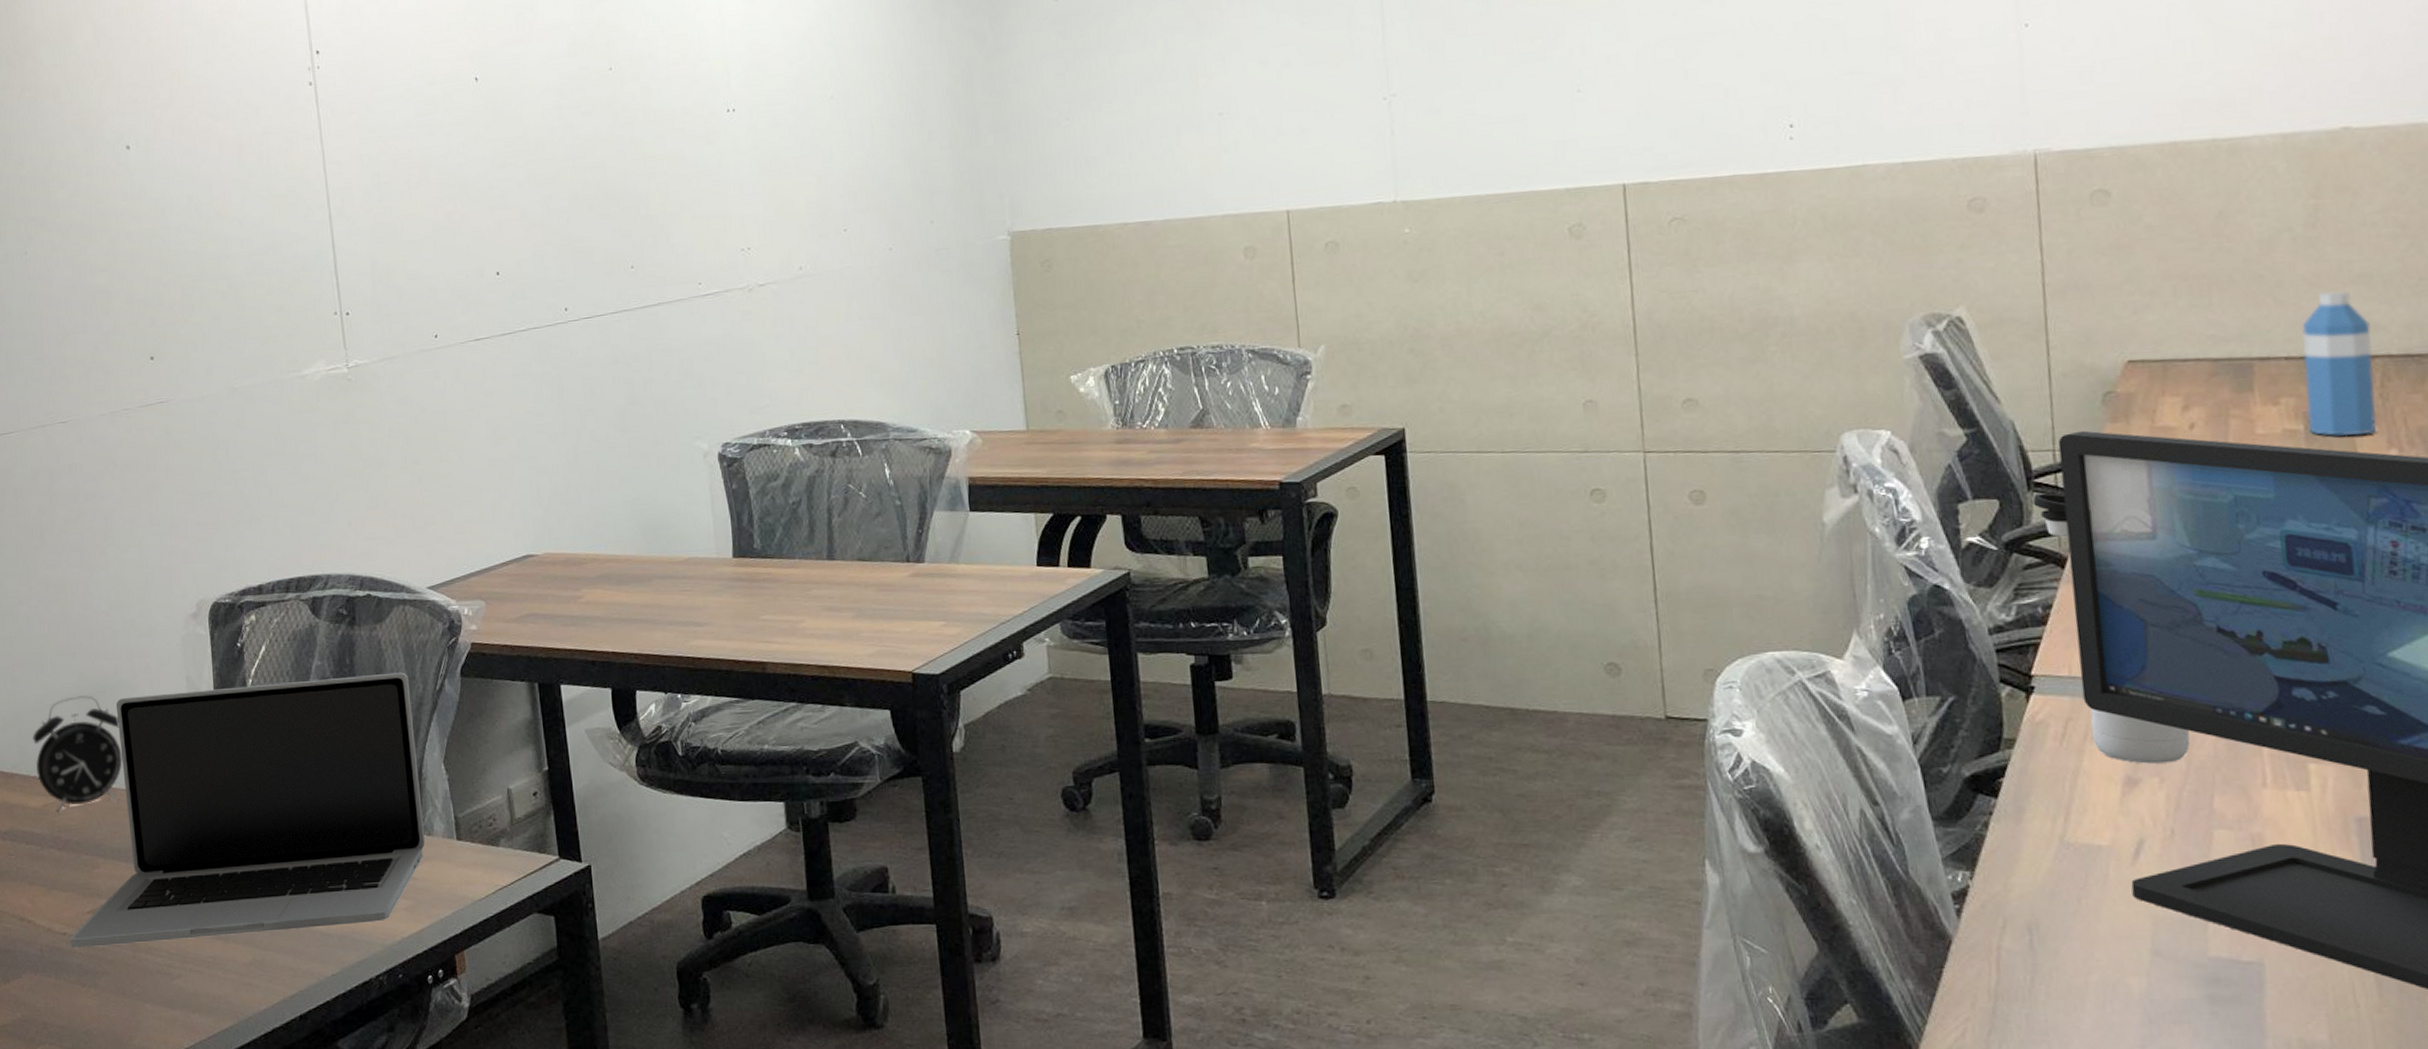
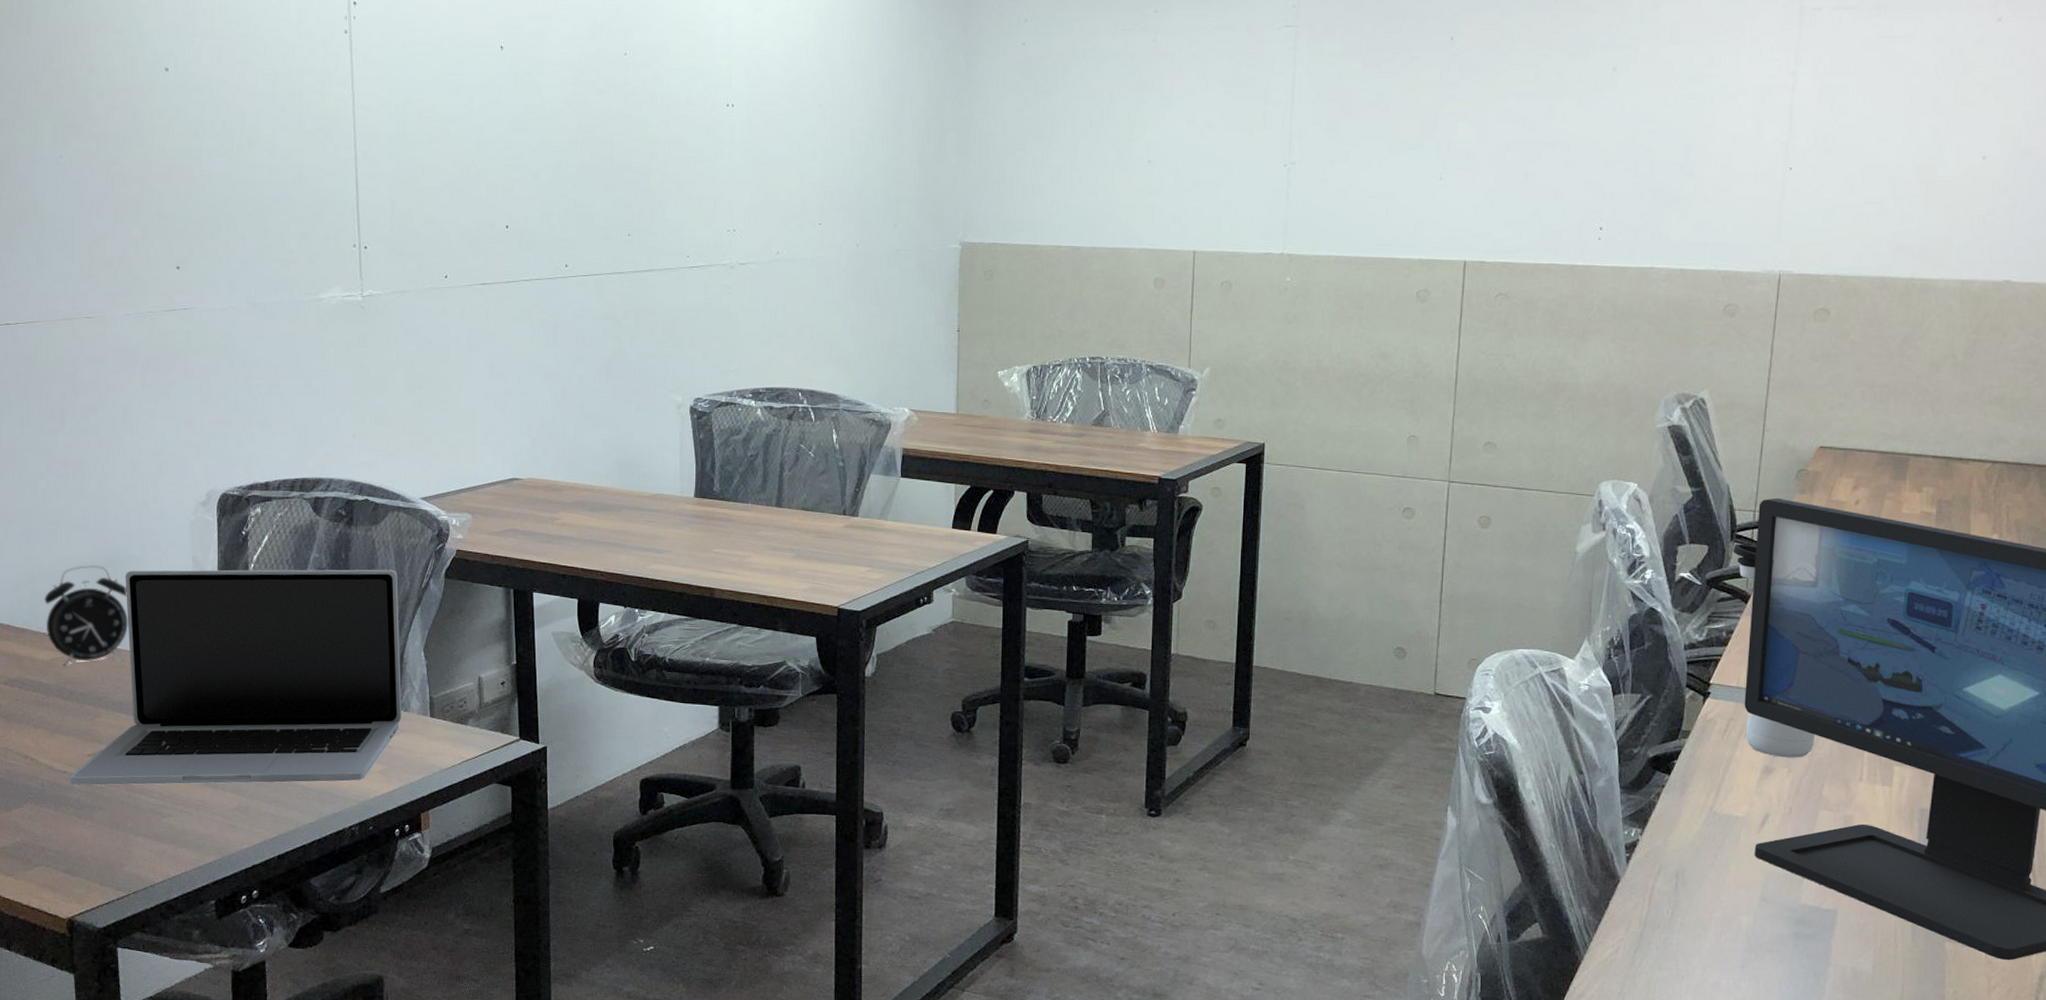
water bottle: present [2301,291,2377,437] -> none [1939,407,1997,522]

